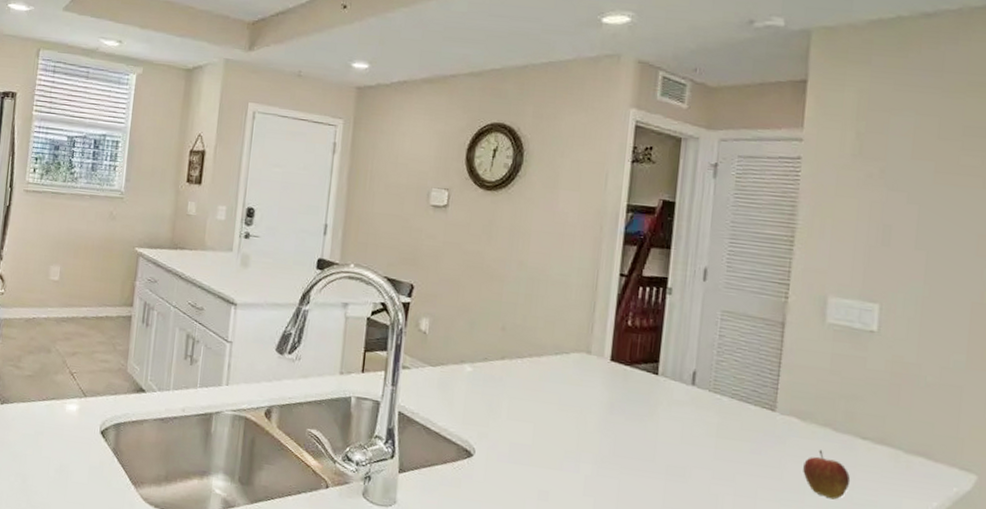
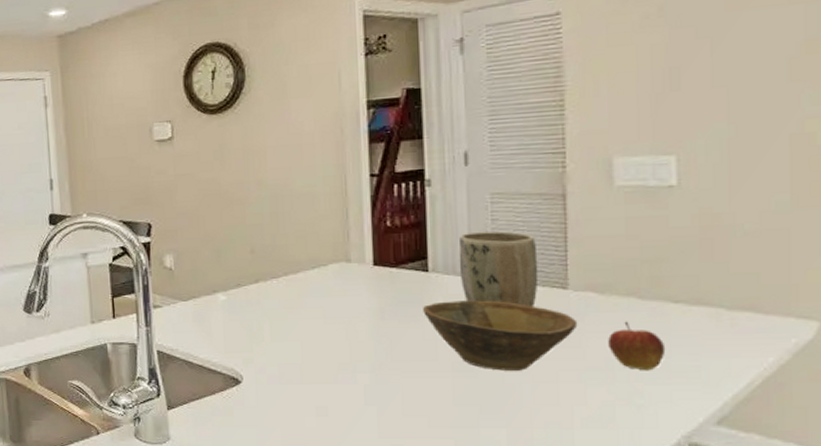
bowl: none [648,405,780,483] -> present [423,300,578,371]
plant pot: none [685,344,754,424] -> present [458,231,539,307]

